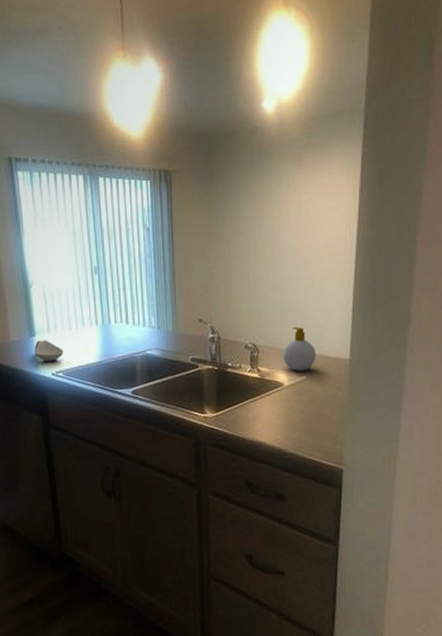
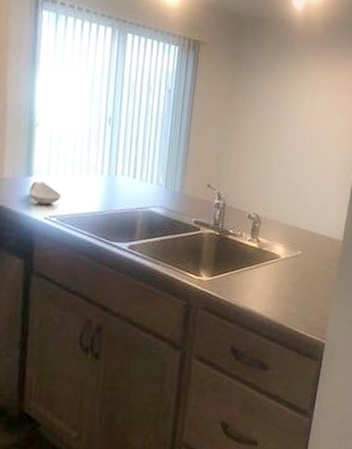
soap bottle: present [282,326,317,371] -> none [282,204,314,247]

